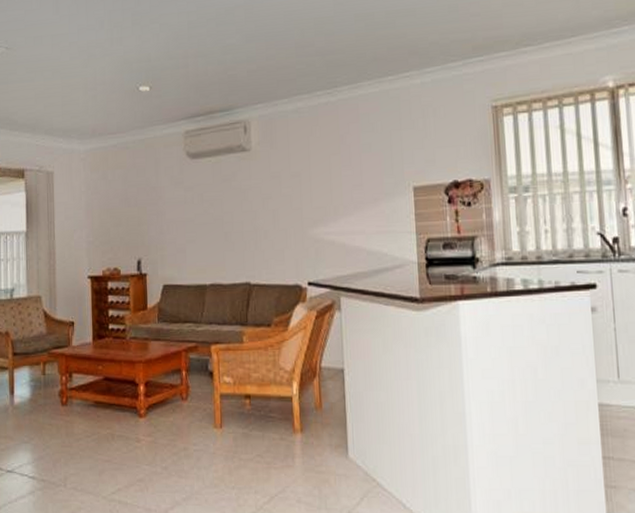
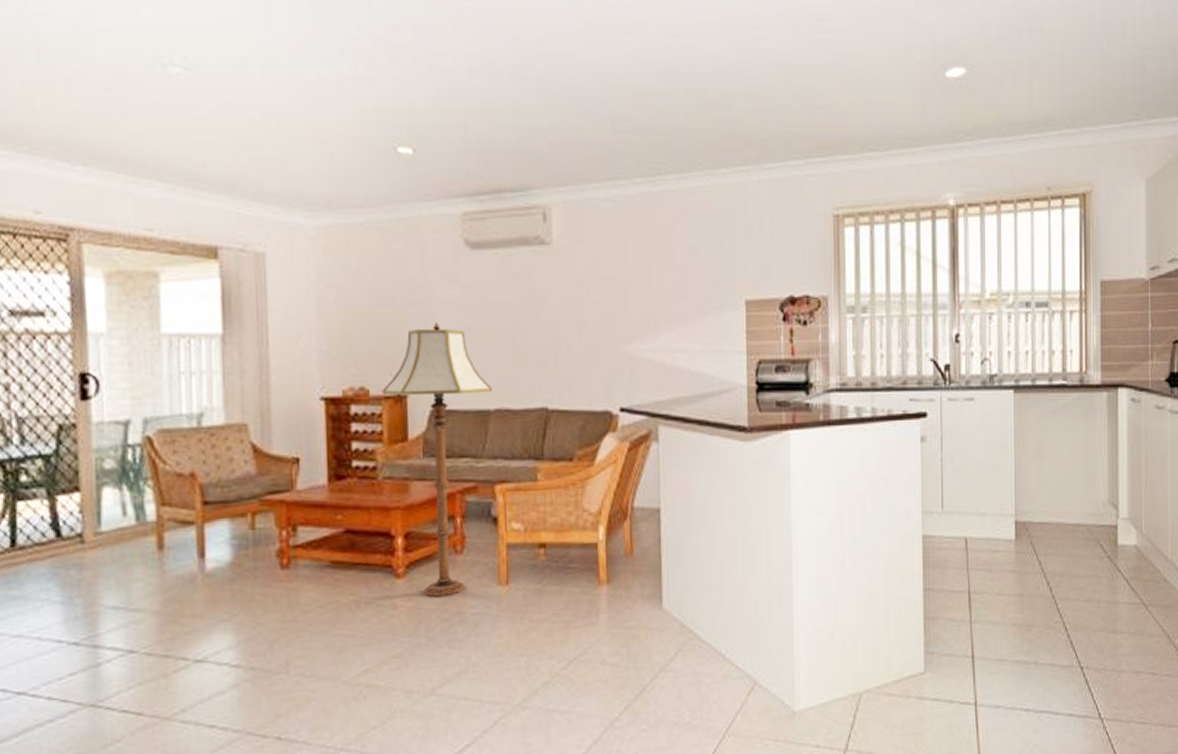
floor lamp: none [129,216,209,434] -> present [382,322,493,597]

